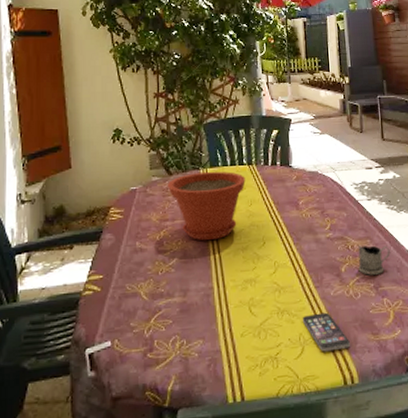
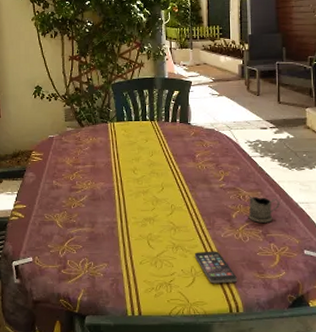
plant pot: present [168,171,246,241] -> none [80,125,148,184]

